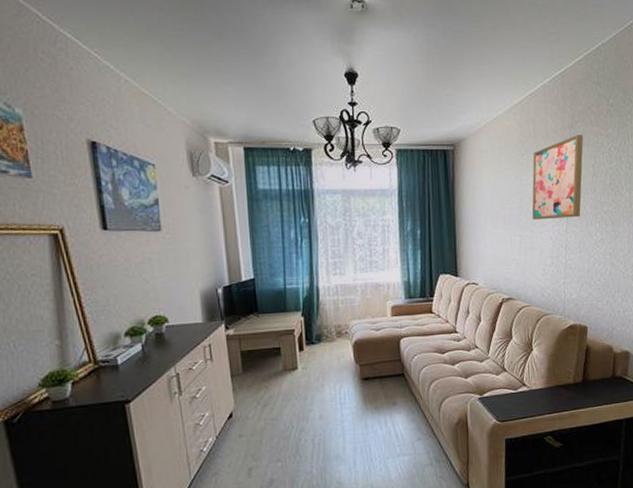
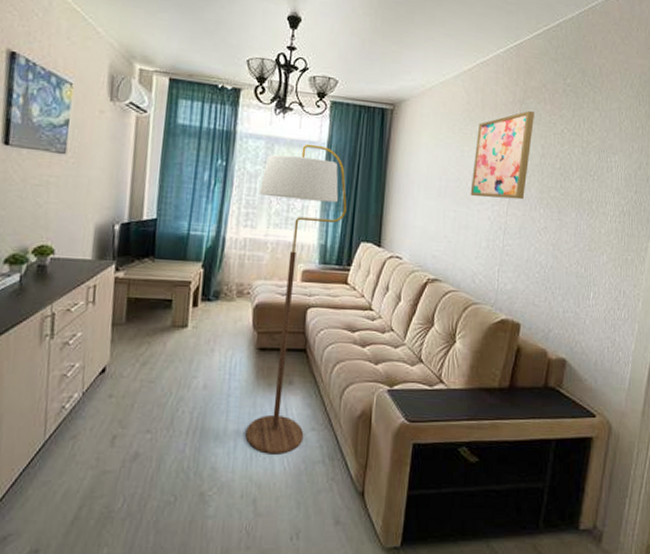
floor lamp: none [342,192,423,465] -> present [245,144,347,454]

